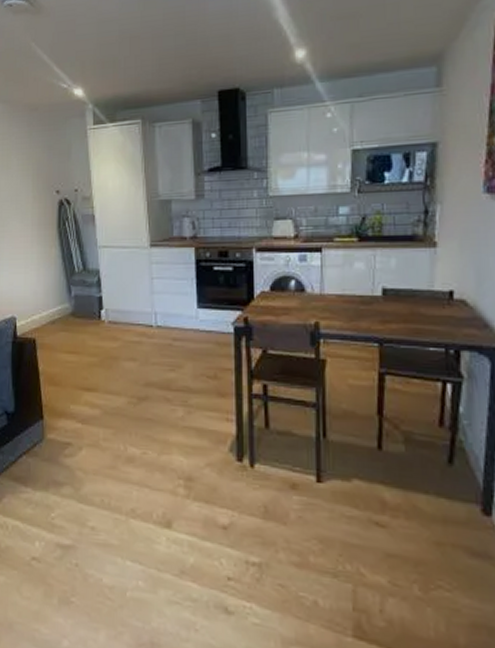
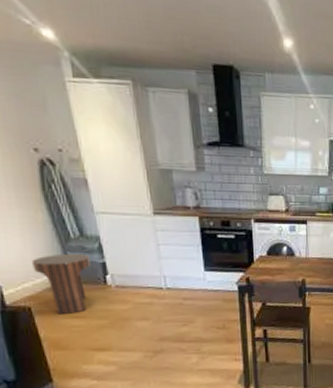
side table: none [42,288,89,348] -> present [32,254,90,314]

